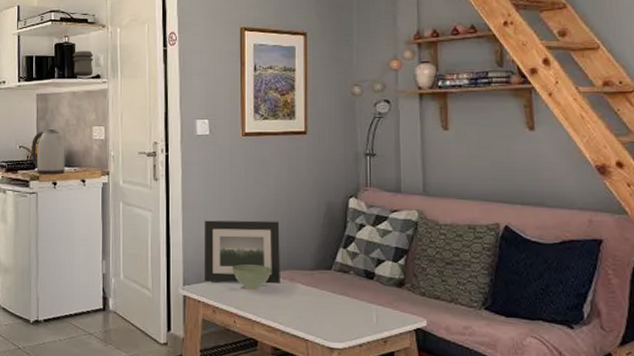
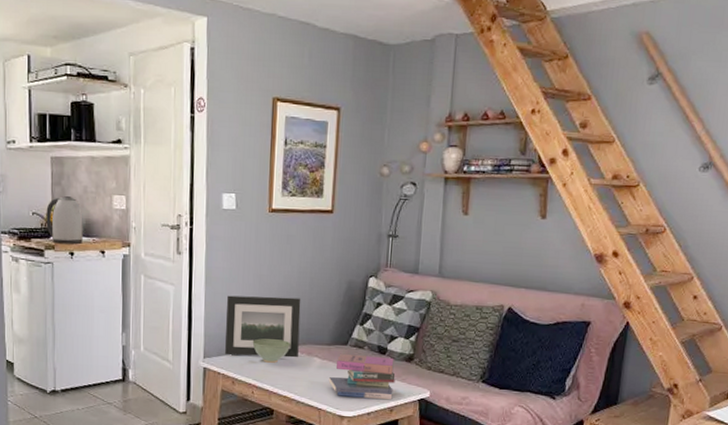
jar: present [73,51,94,76] -> none [91,112,115,141]
books: none [314,278,387,330] -> present [328,353,396,400]

